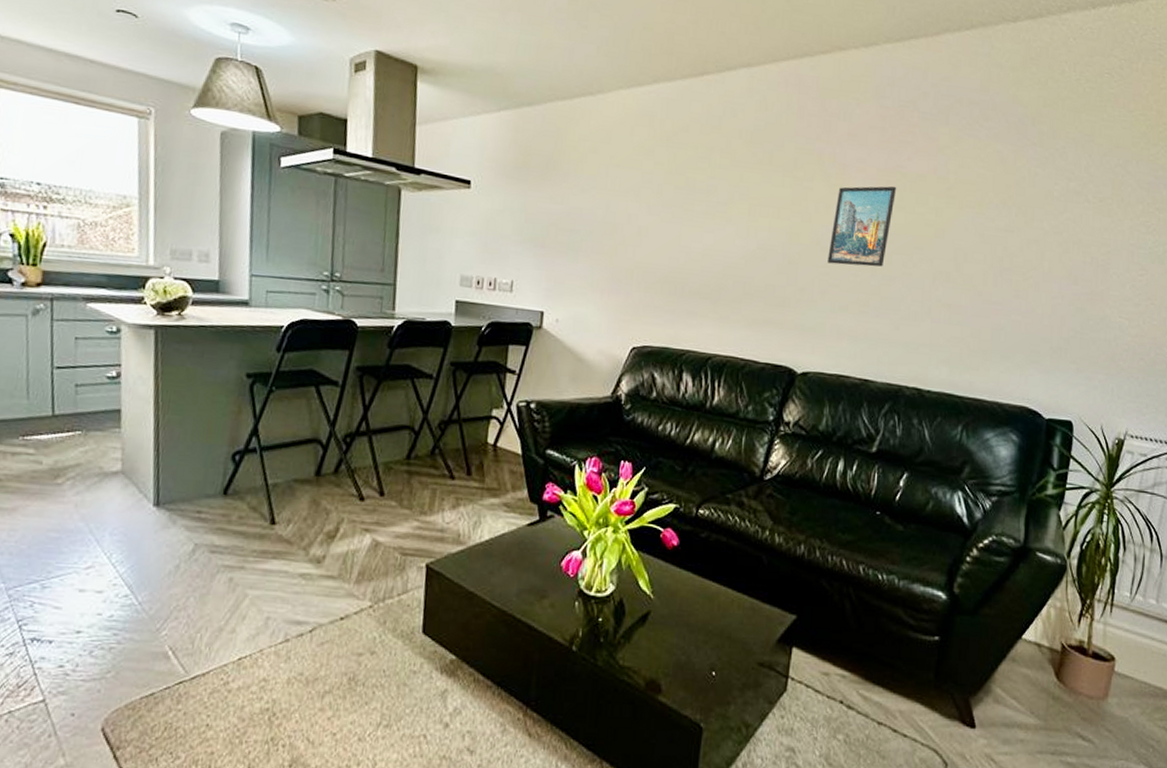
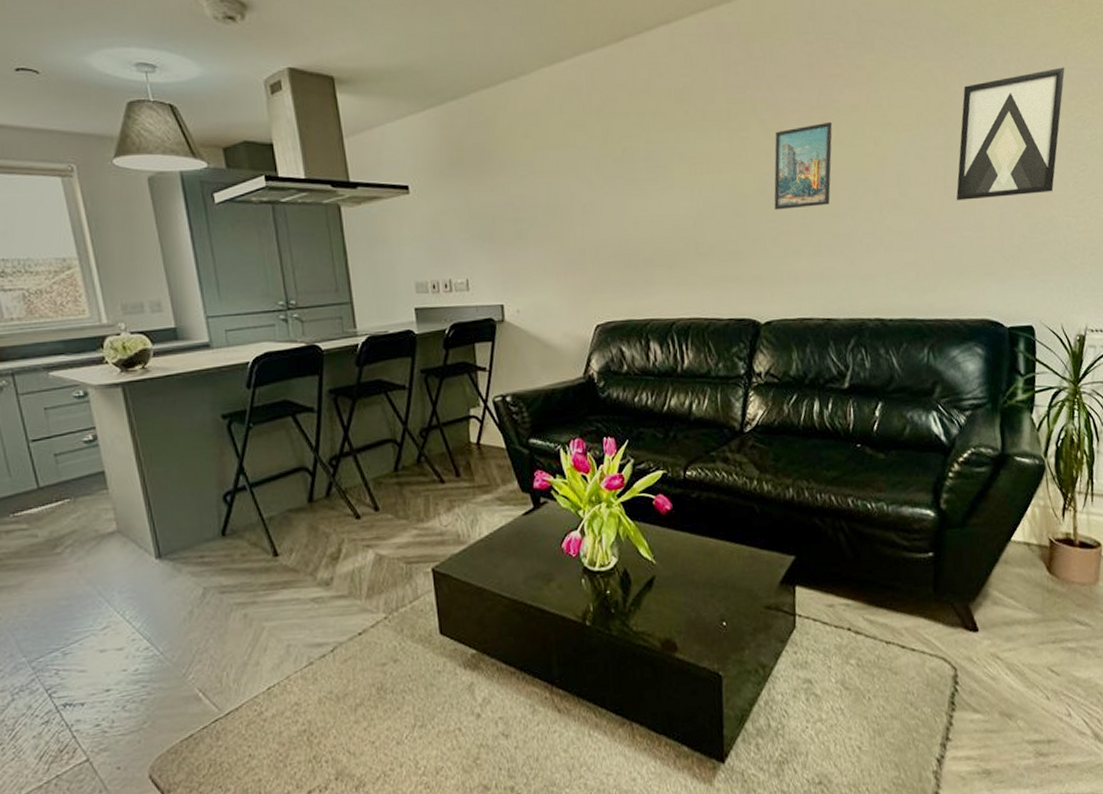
wall art: none [1010,170,1136,291] -> present [956,67,1065,201]

